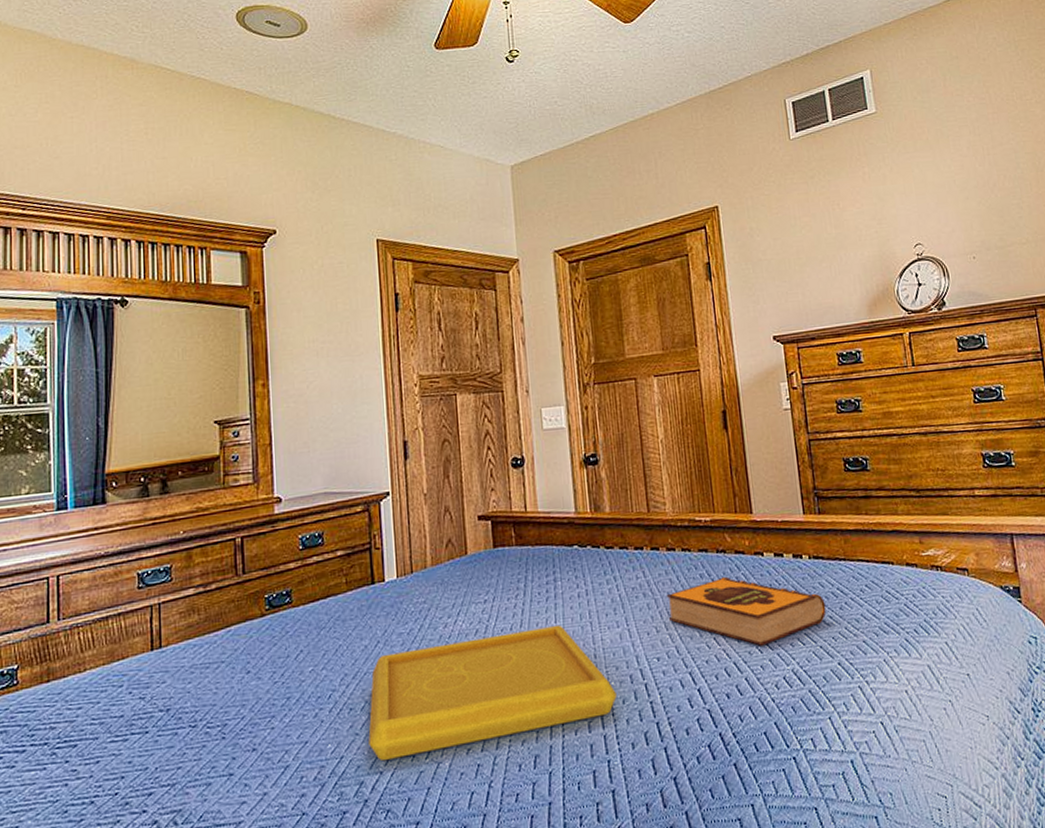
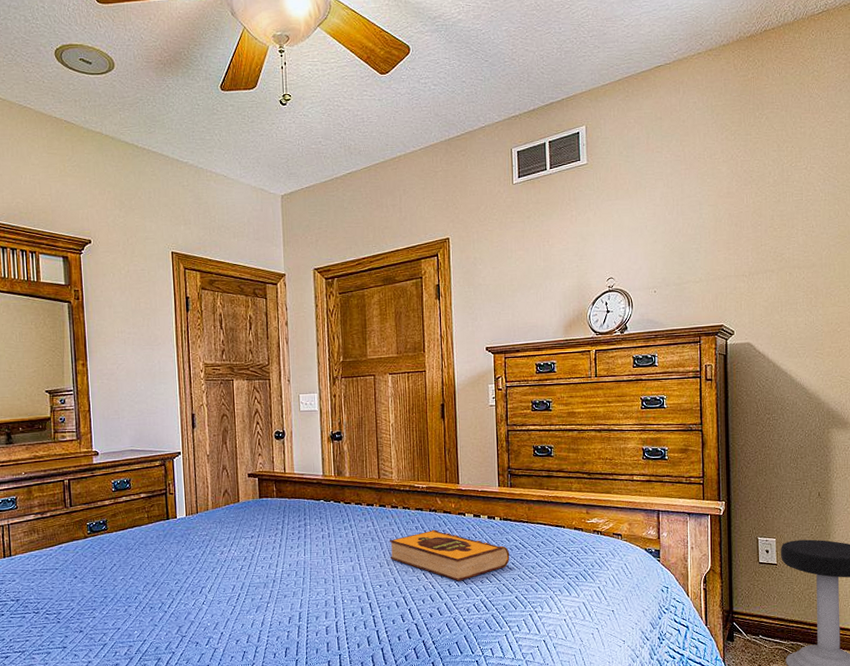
serving tray: present [368,624,617,760] -> none [164,557,348,644]

